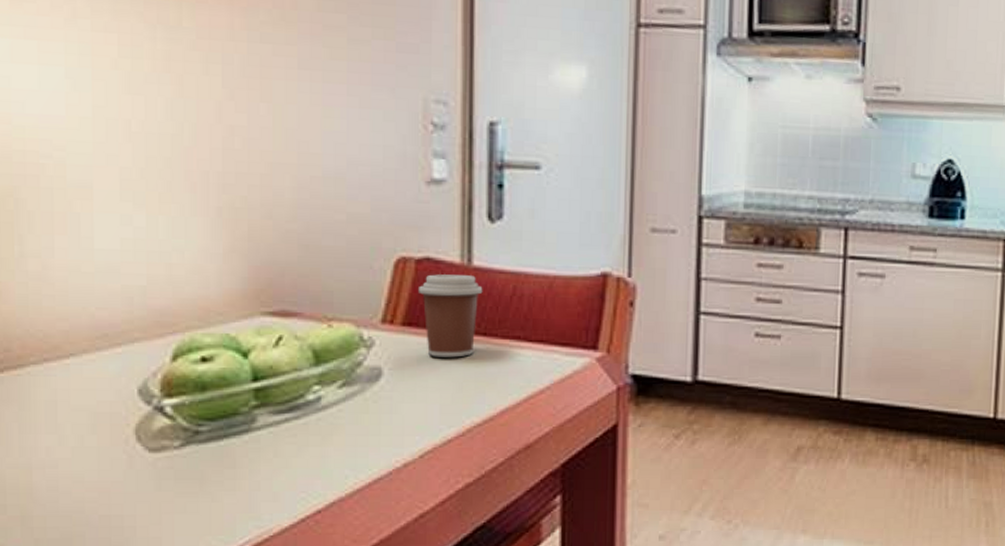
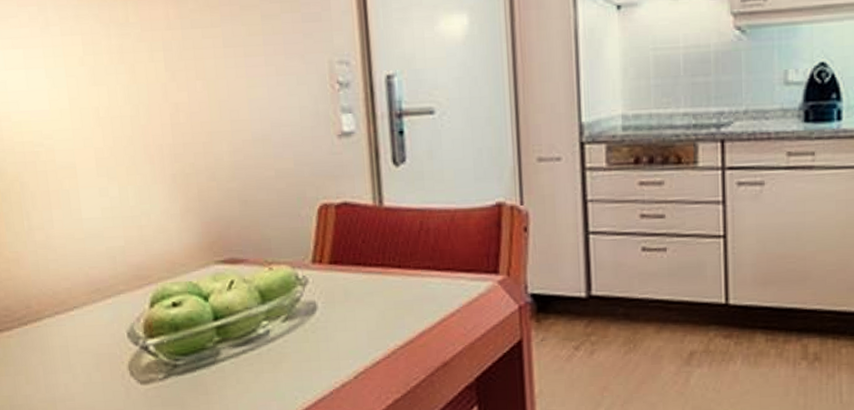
coffee cup: present [419,274,483,358] -> none [340,215,395,290]

